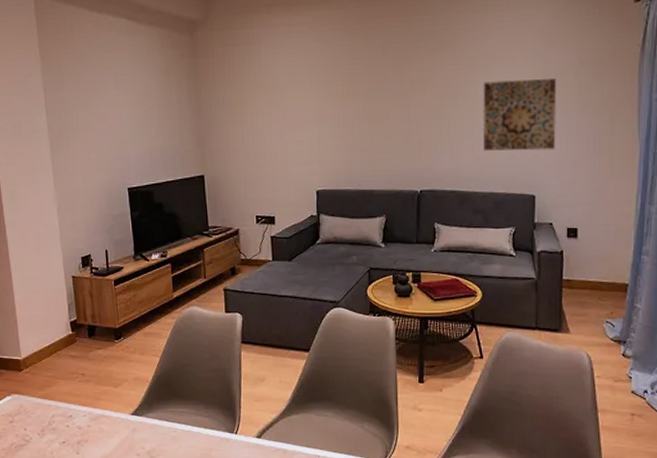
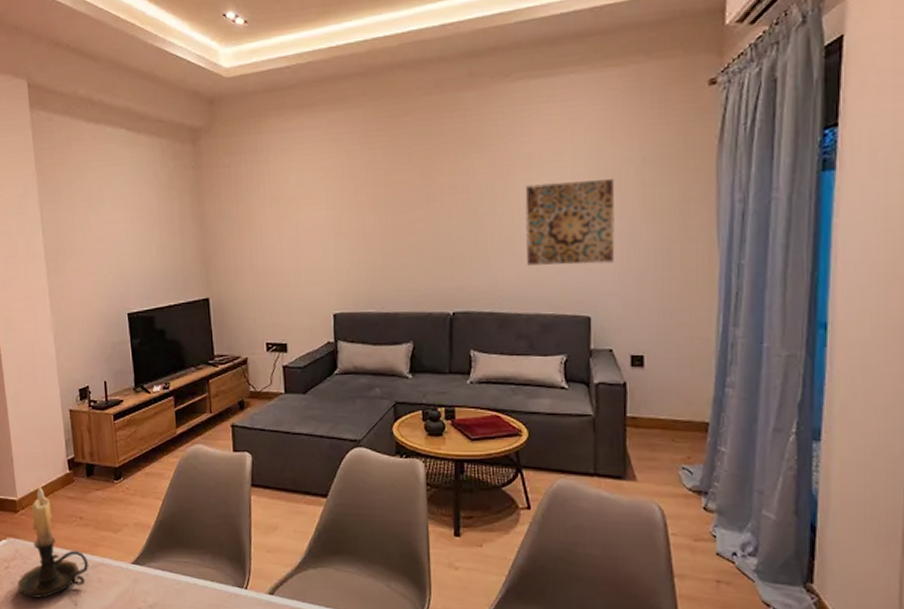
candle holder: none [21,346,91,449] -> present [17,485,89,598]

